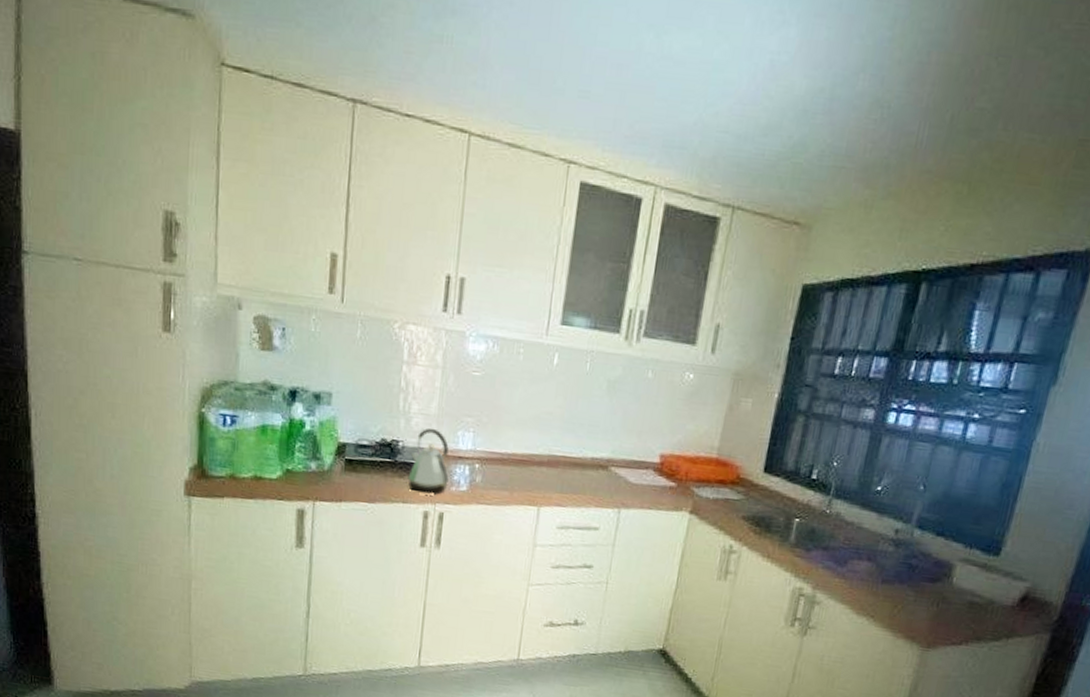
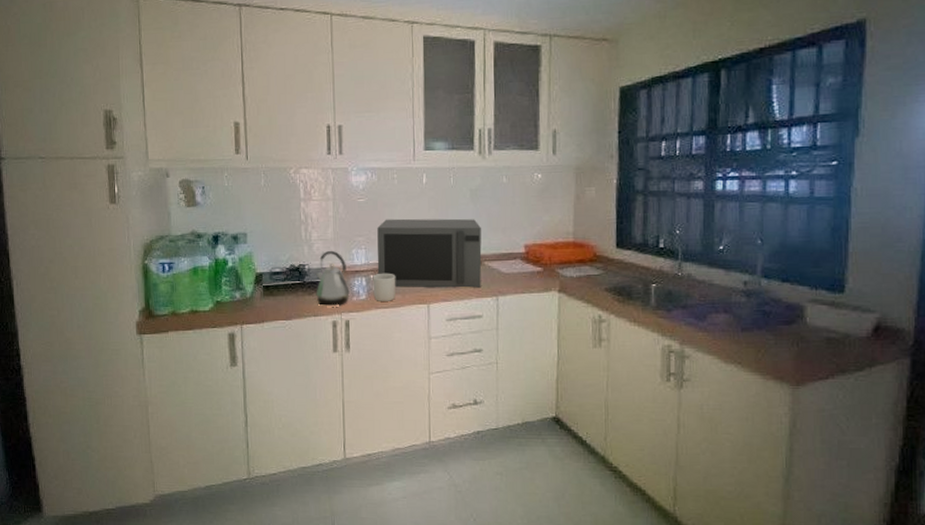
mug: none [476,463,506,498] -> present [372,273,396,301]
microwave: none [484,400,614,496] -> present [377,218,482,288]

